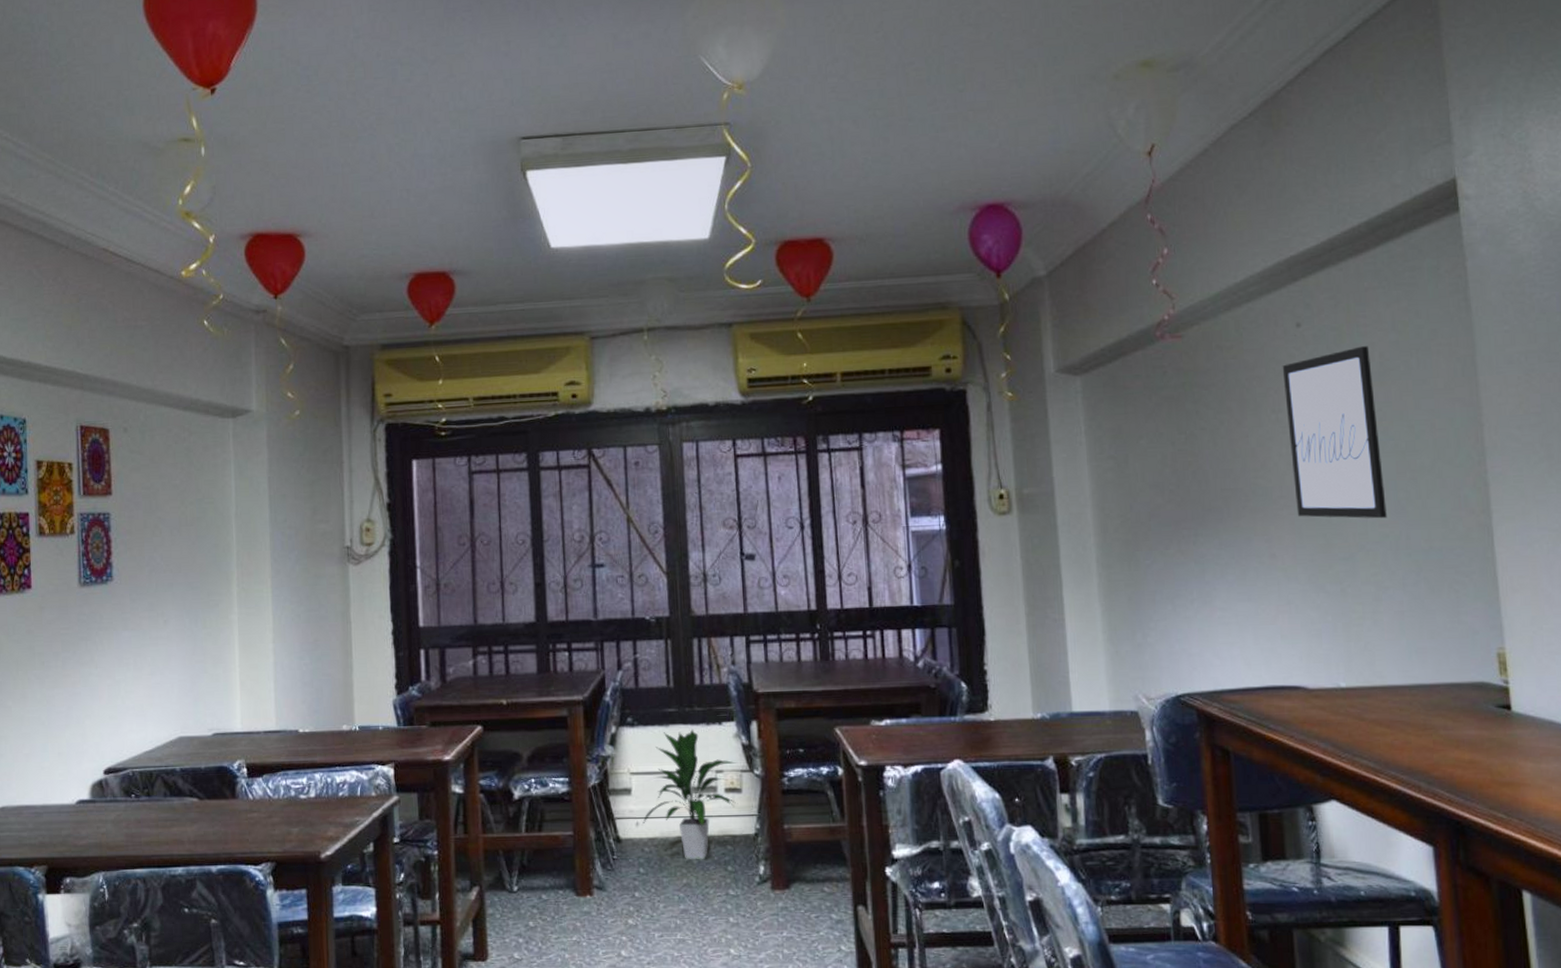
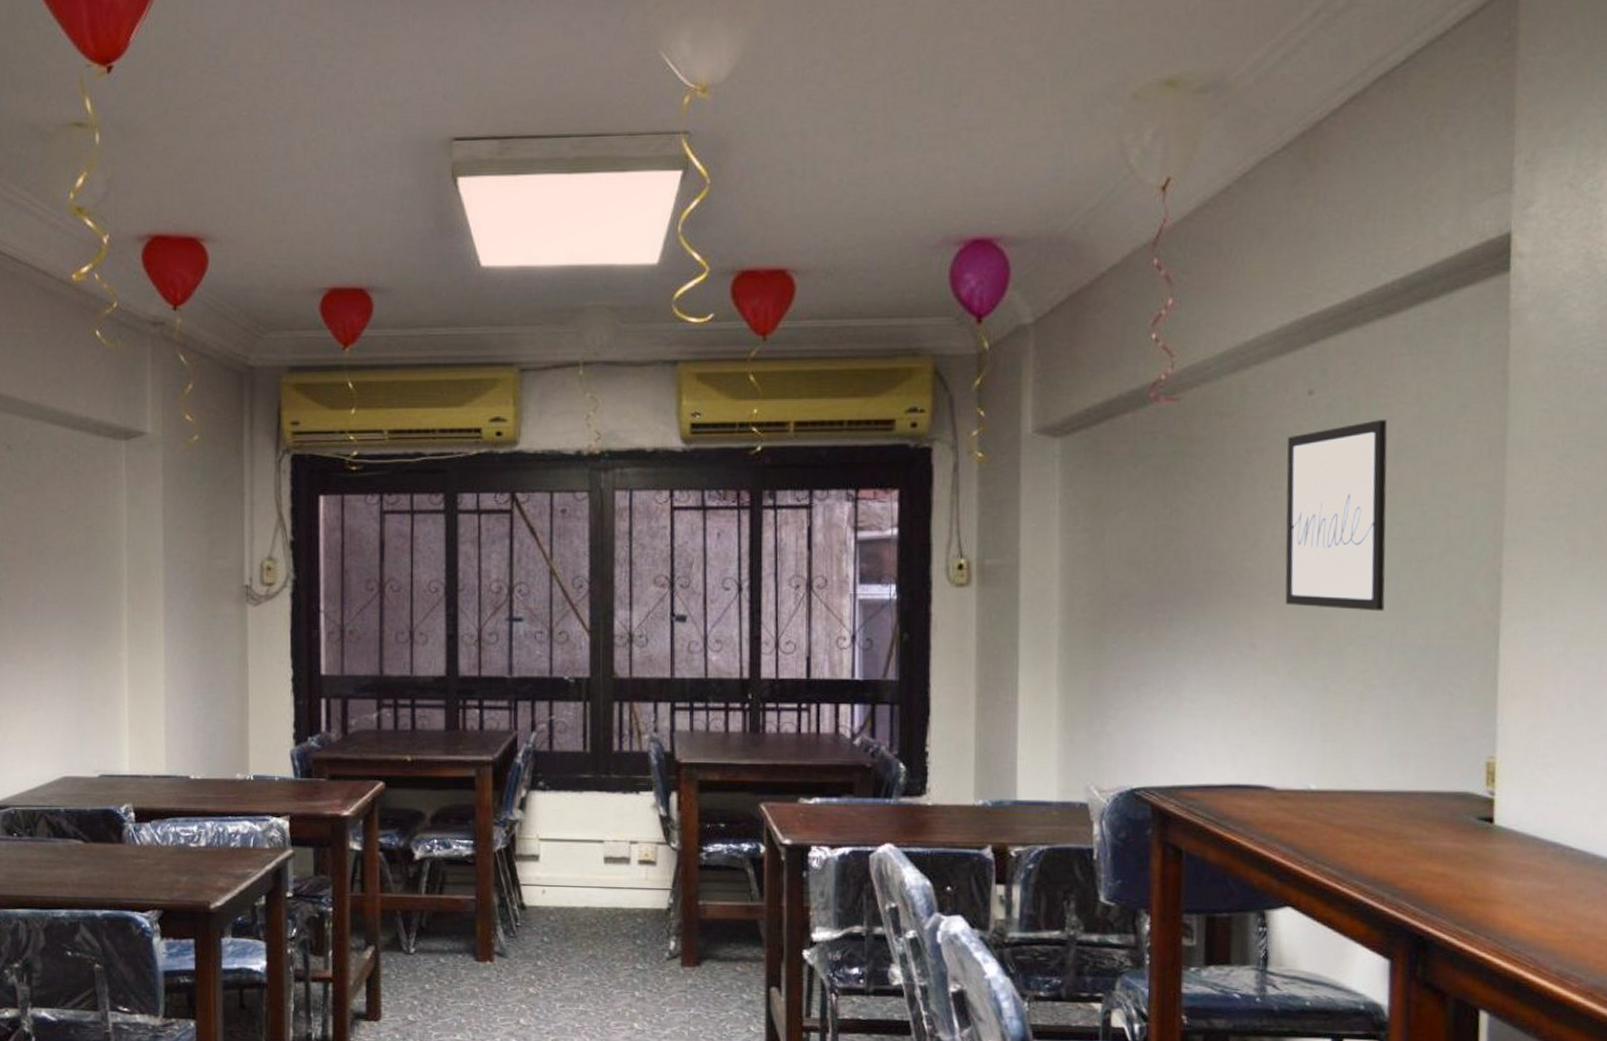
indoor plant: present [642,729,738,860] -> none [549,797,652,932]

